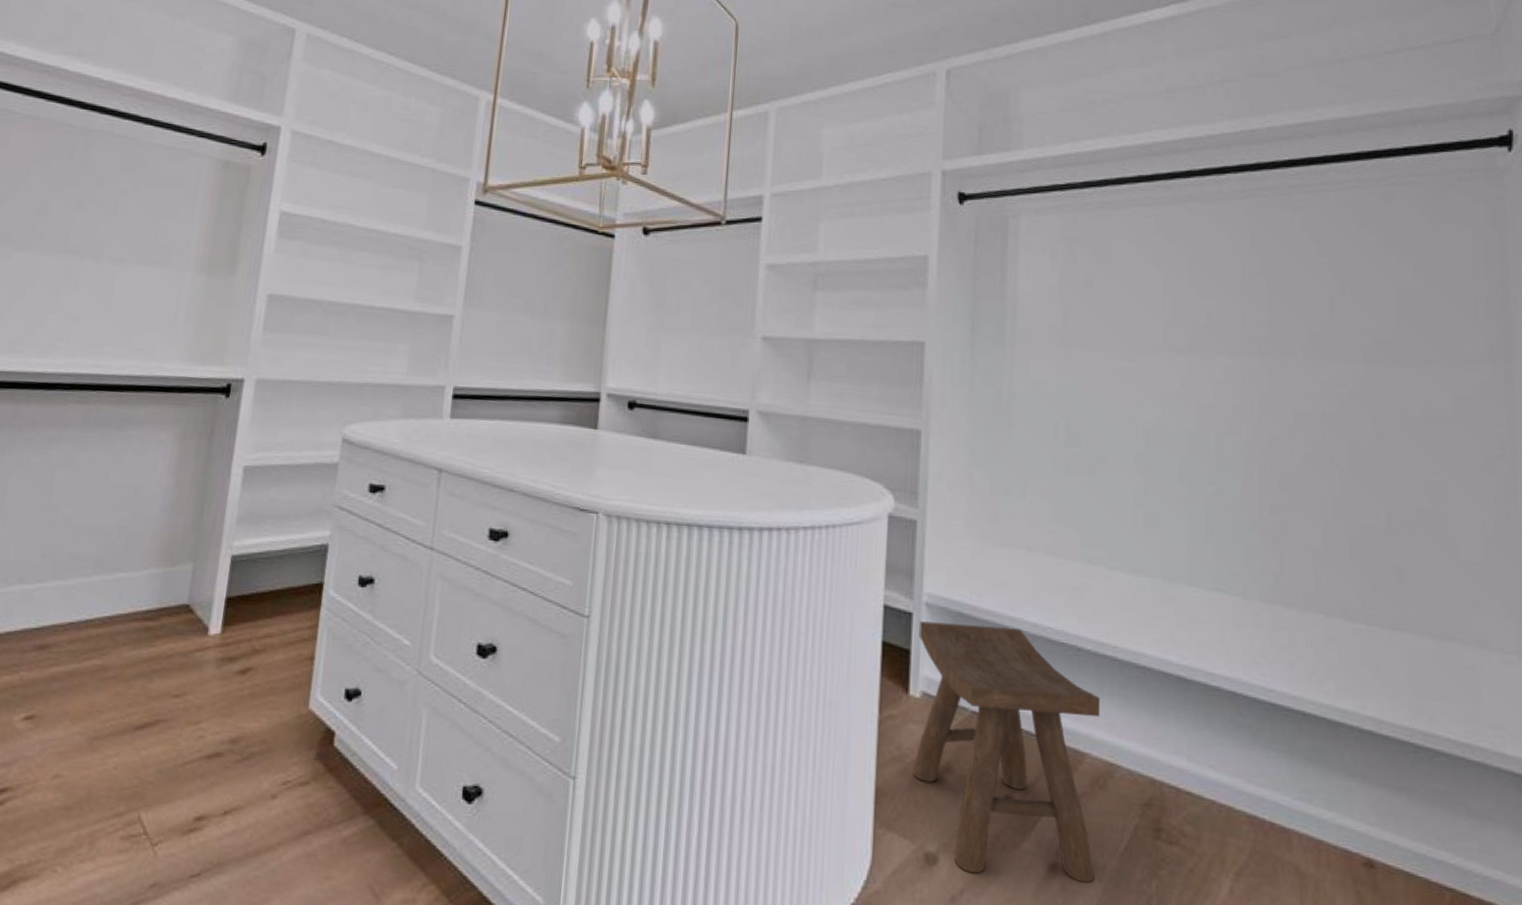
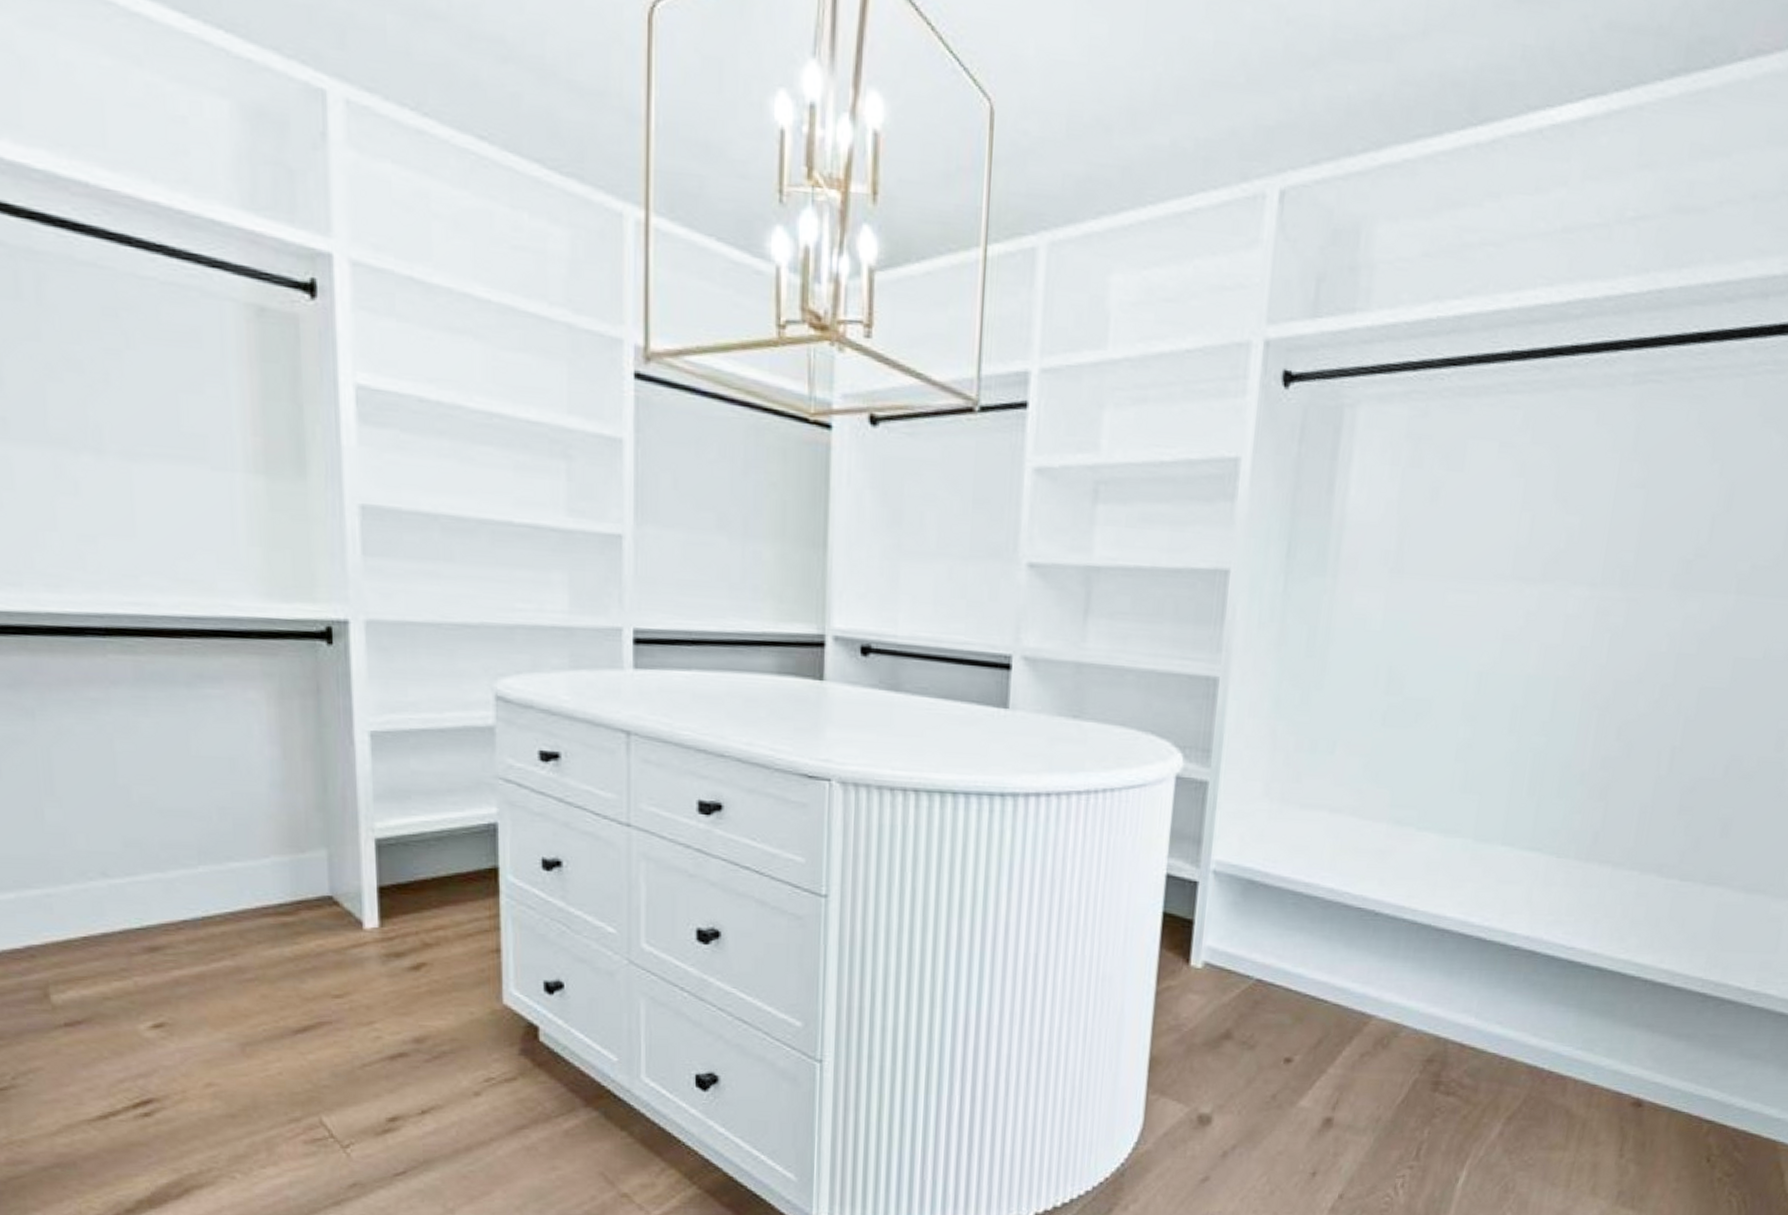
stool: present [913,620,1100,883] -> none [1190,889,1393,1133]

